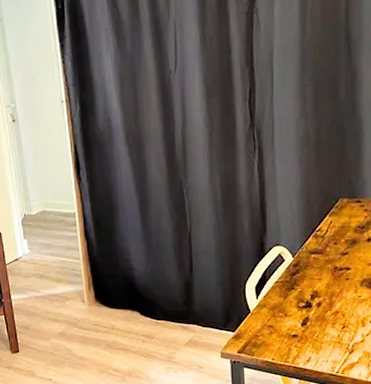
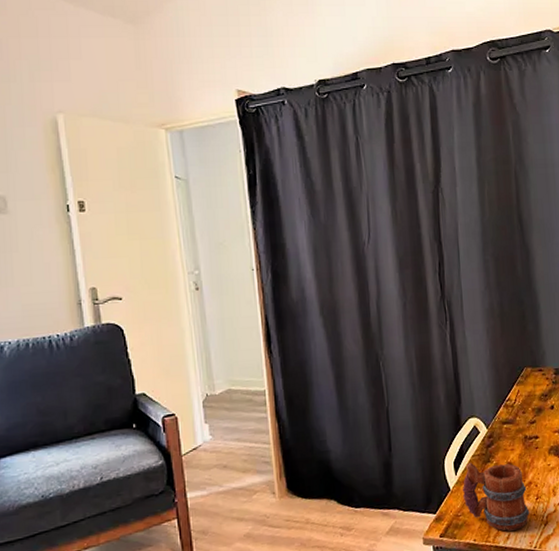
mug: none [262,288,334,355] -> present [462,462,530,531]

